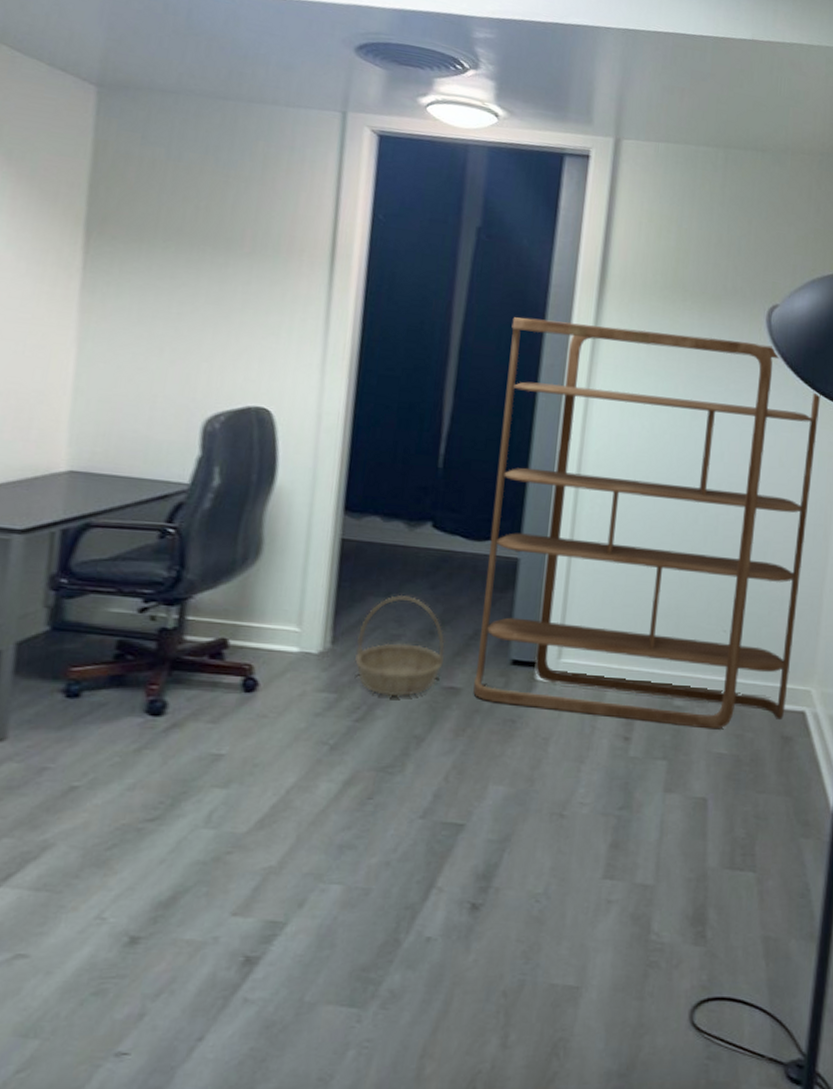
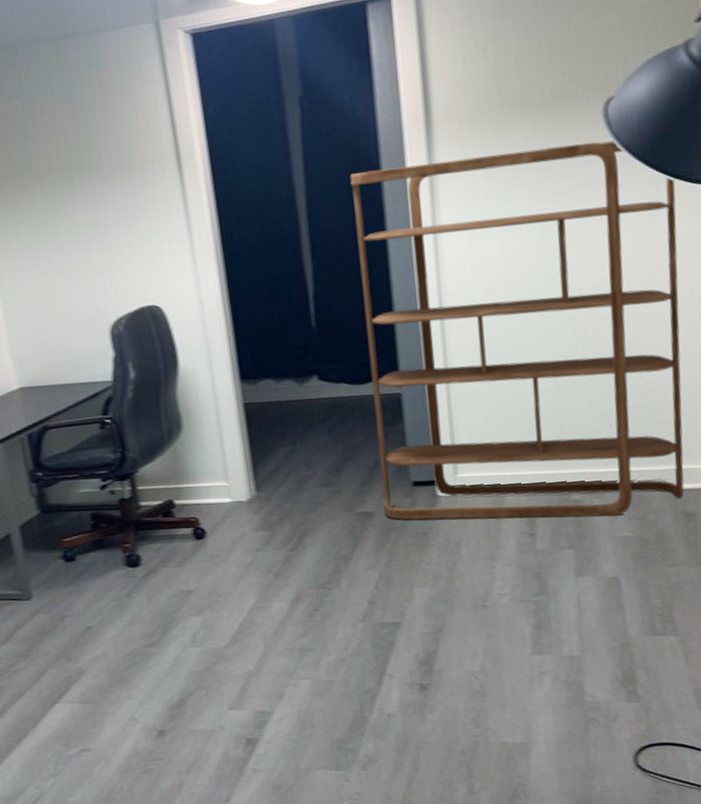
basket: present [354,594,445,697] -> none [276,441,354,528]

